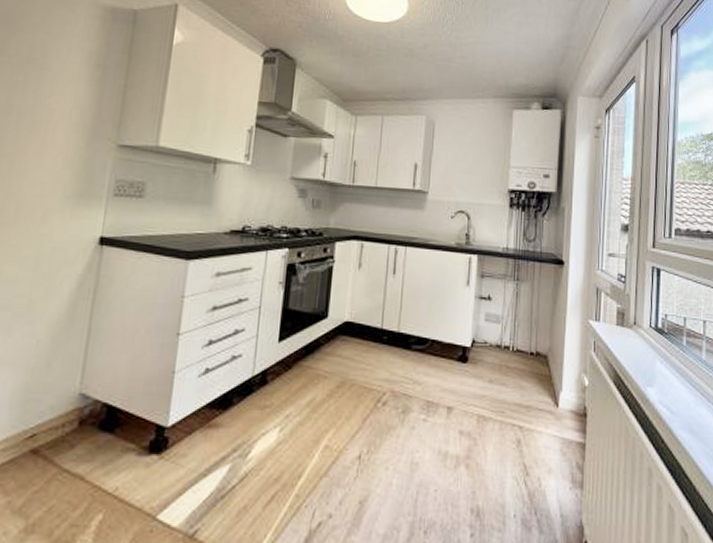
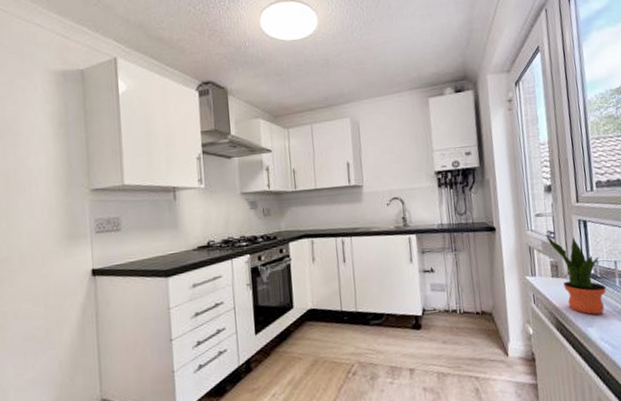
potted plant: none [616,277,672,373] -> present [546,234,606,315]

